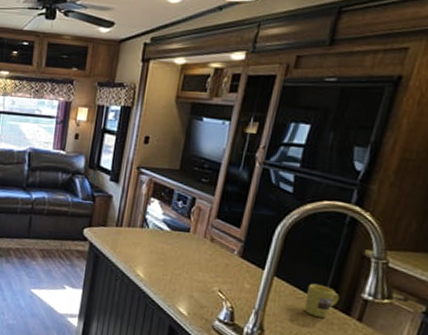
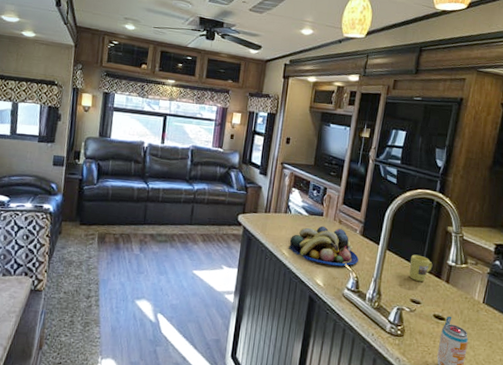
fruit bowl: none [145,244,235,294] -> present [289,226,359,267]

